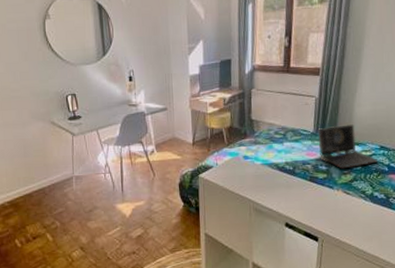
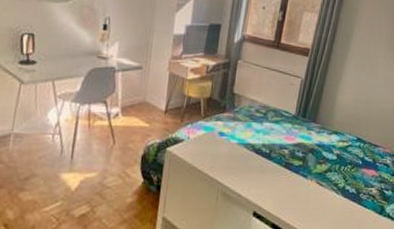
laptop computer: present [317,123,380,169] -> none [297,110,355,158]

